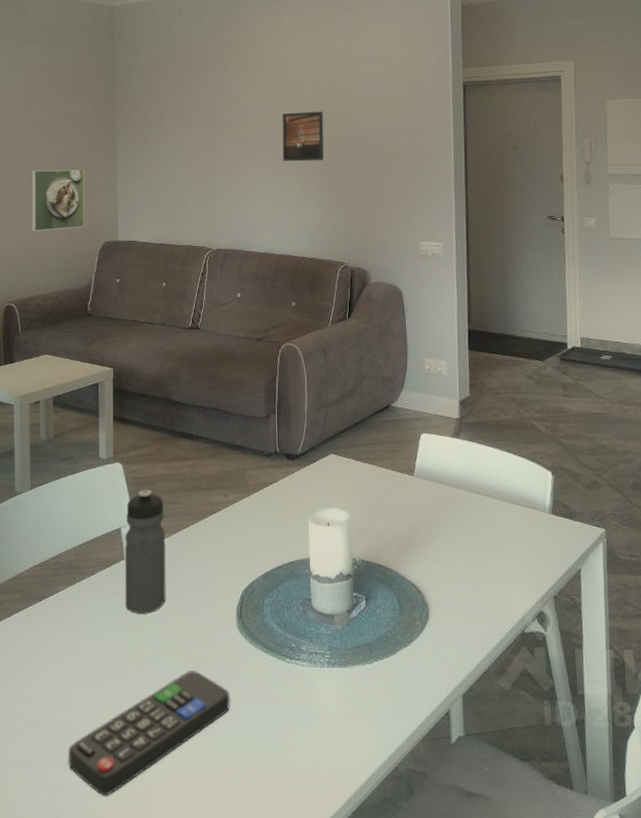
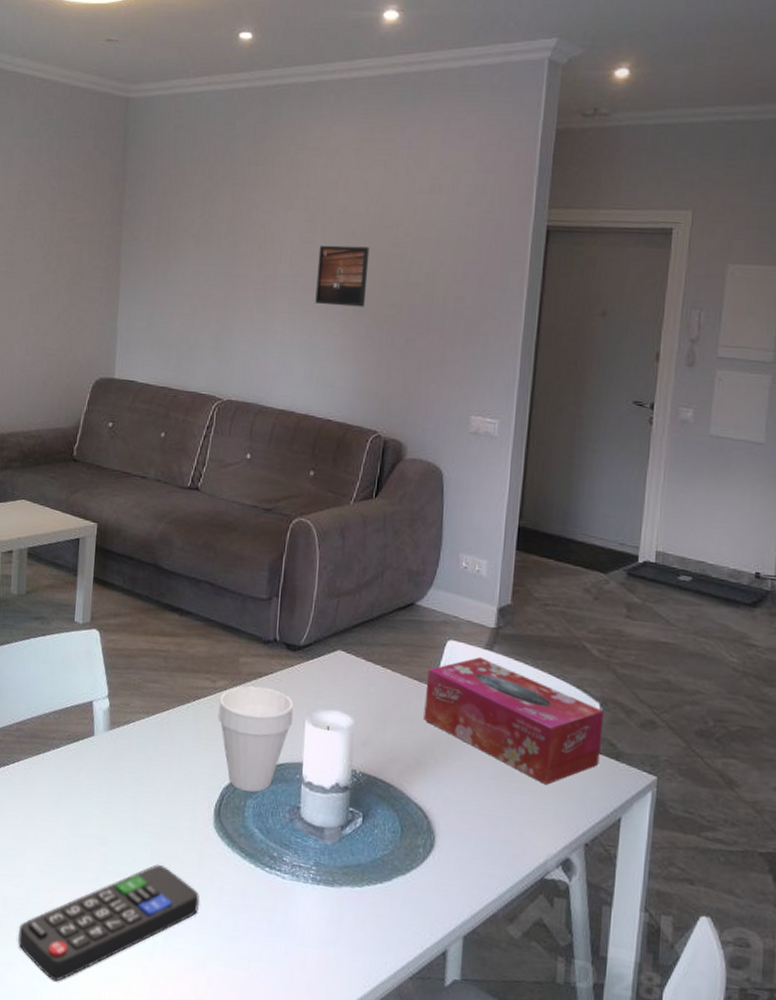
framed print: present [31,169,85,231] -> none [16,286,81,359]
water bottle: present [125,489,166,614] -> none [91,662,143,798]
cup: none [232,495,297,591] -> present [218,686,294,792]
tissue box: none [407,445,557,548] -> present [424,657,604,785]

